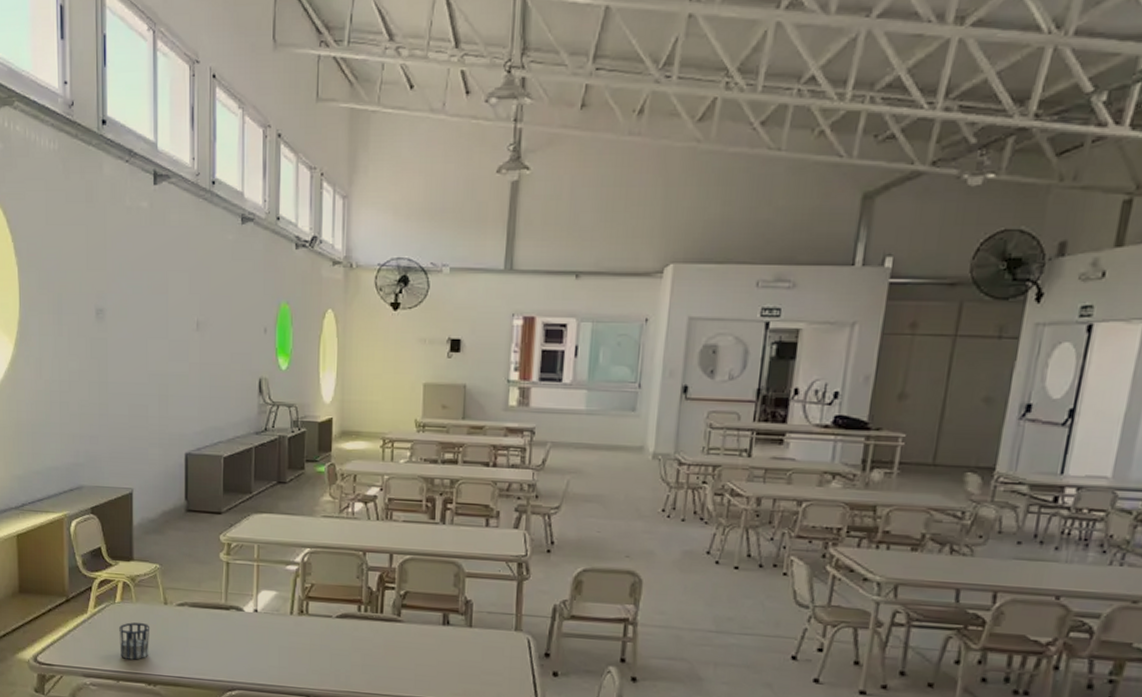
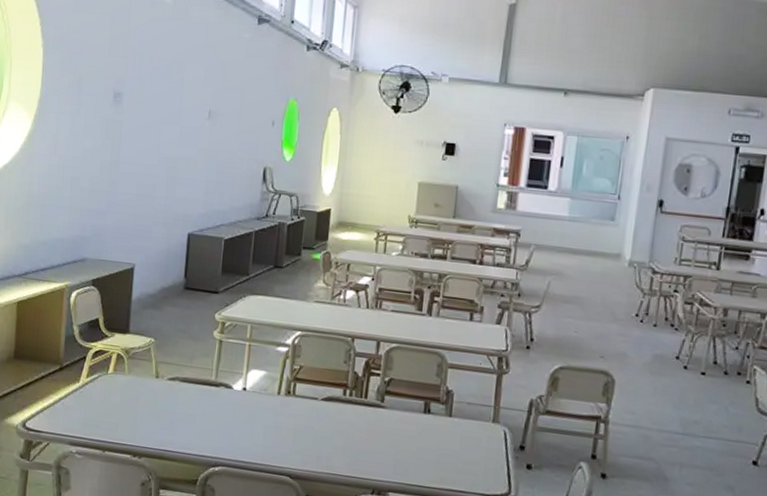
cup: present [119,622,149,660] -> none [108,393,139,431]

